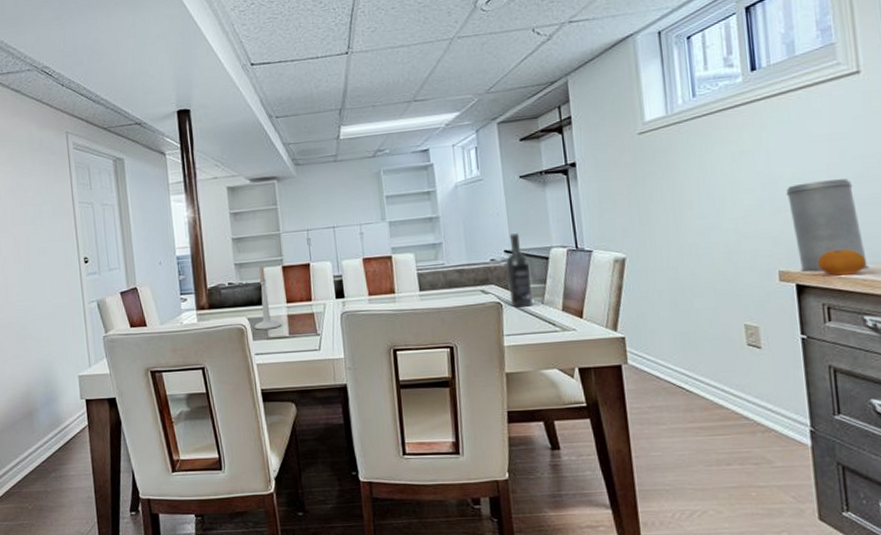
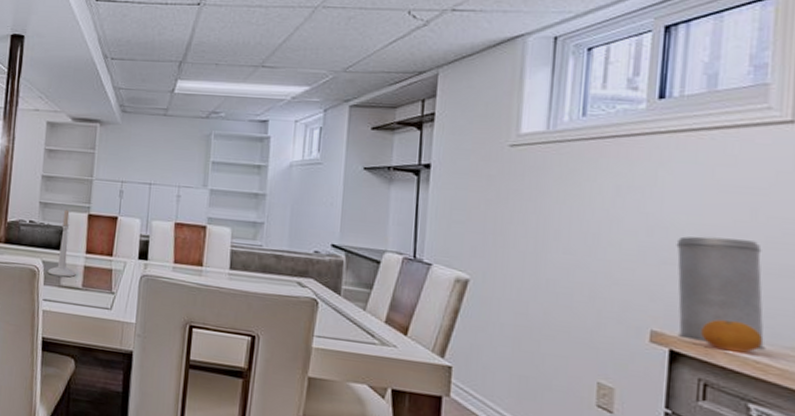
wine bottle: present [506,233,533,308] -> none [328,228,358,311]

